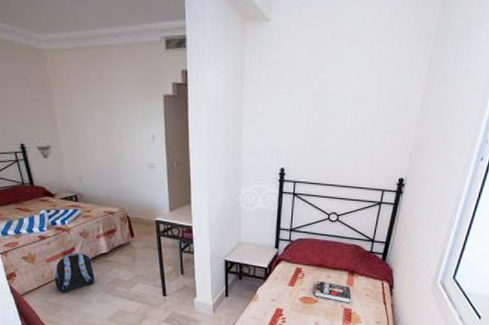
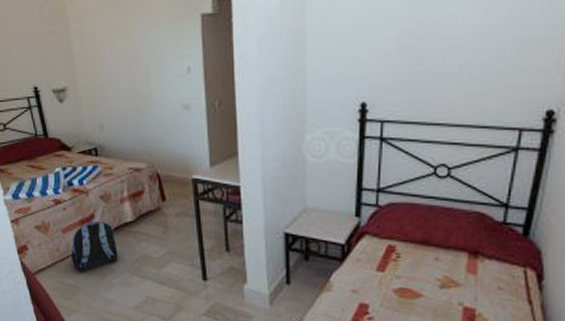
book: present [314,280,351,303] -> none [416,264,474,300]

